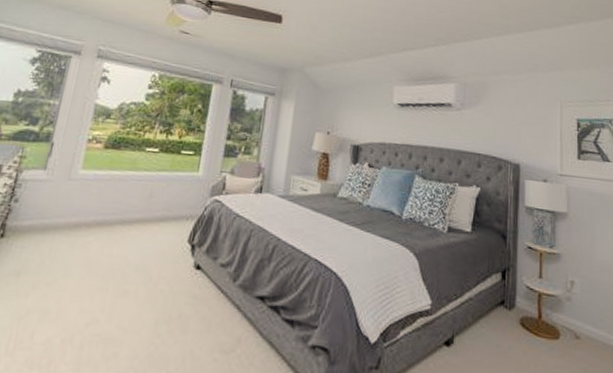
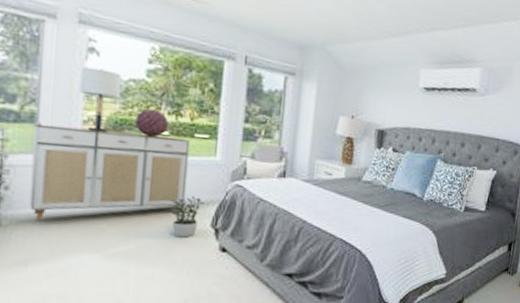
sideboard: none [31,142,177,234] -> present [30,123,191,222]
lamp: none [89,93,126,150] -> present [80,66,123,133]
decorative globe: none [131,128,160,154] -> present [135,108,169,137]
potted plant: none [152,210,185,253] -> present [170,195,206,238]

